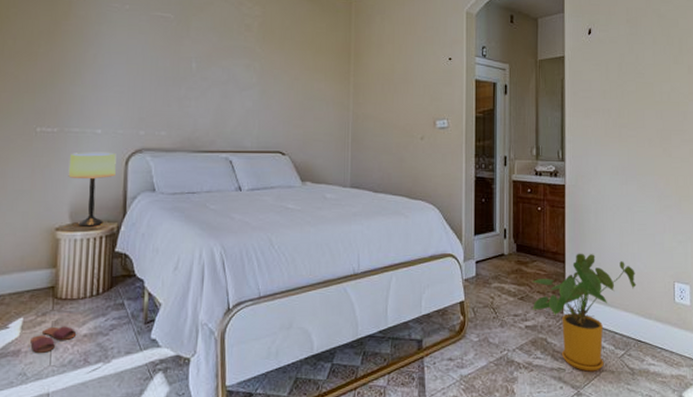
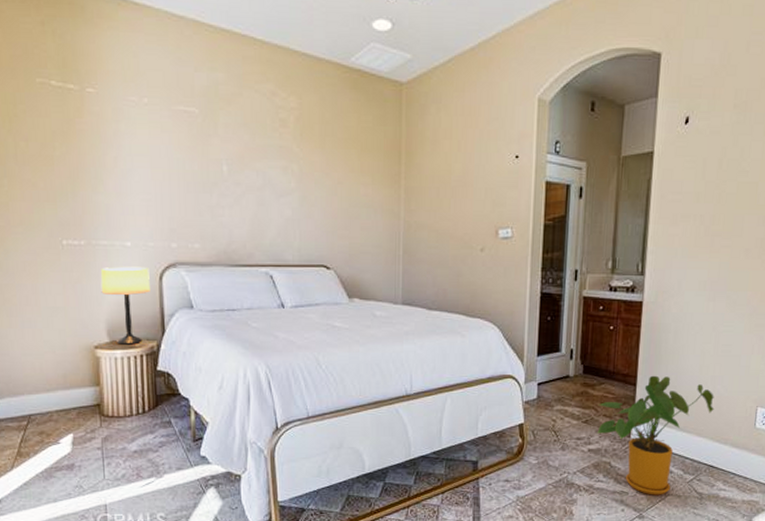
slippers: present [30,326,76,353] -> none [83,442,126,467]

